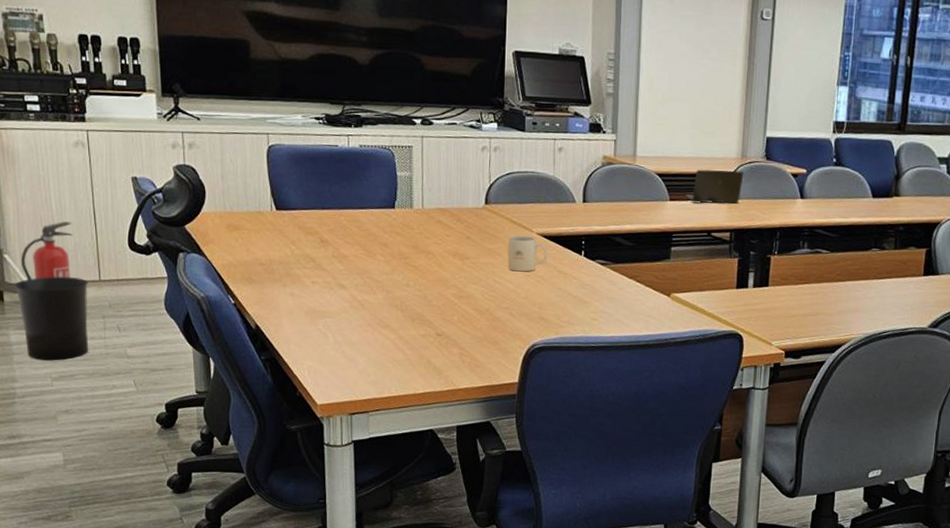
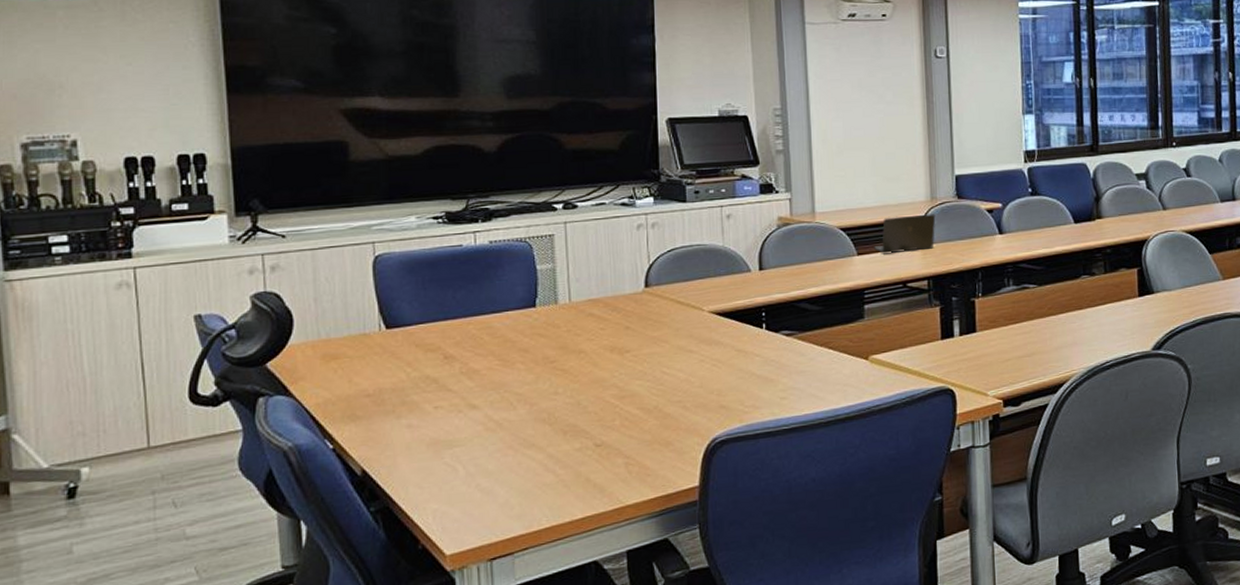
waste bin: present [14,276,89,361] -> none [26,447,132,563]
fire extinguisher: present [20,221,73,280] -> none [36,381,113,462]
mug: present [507,235,548,272] -> none [675,316,723,358]

